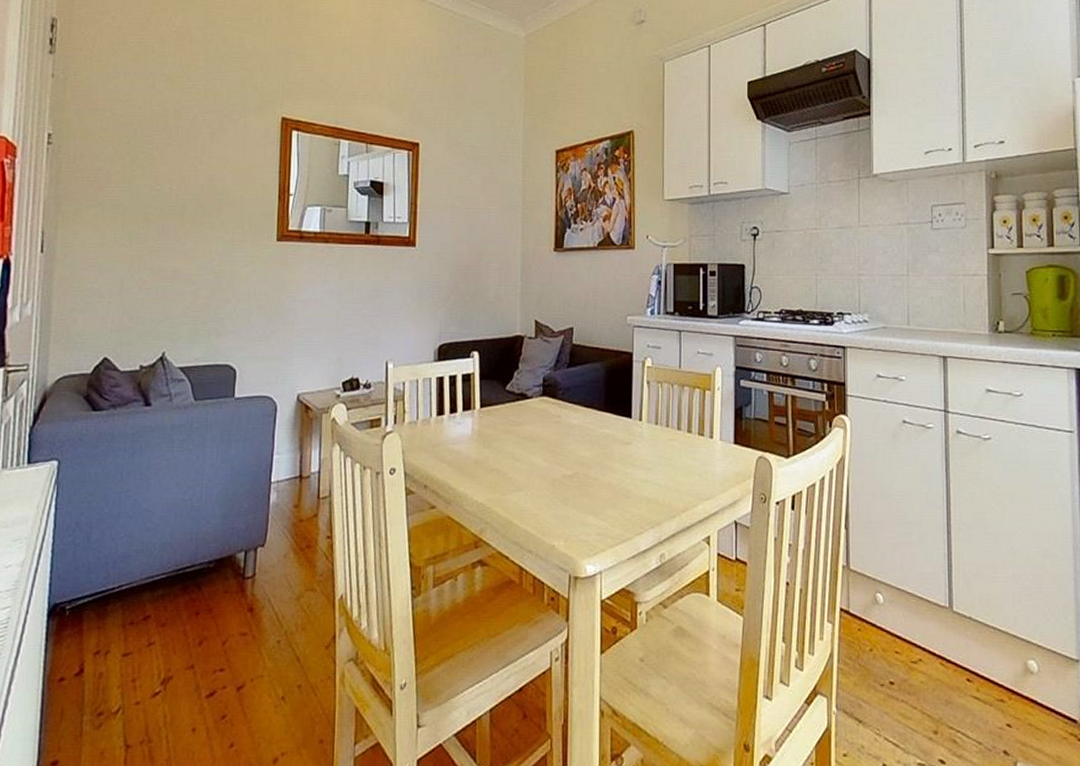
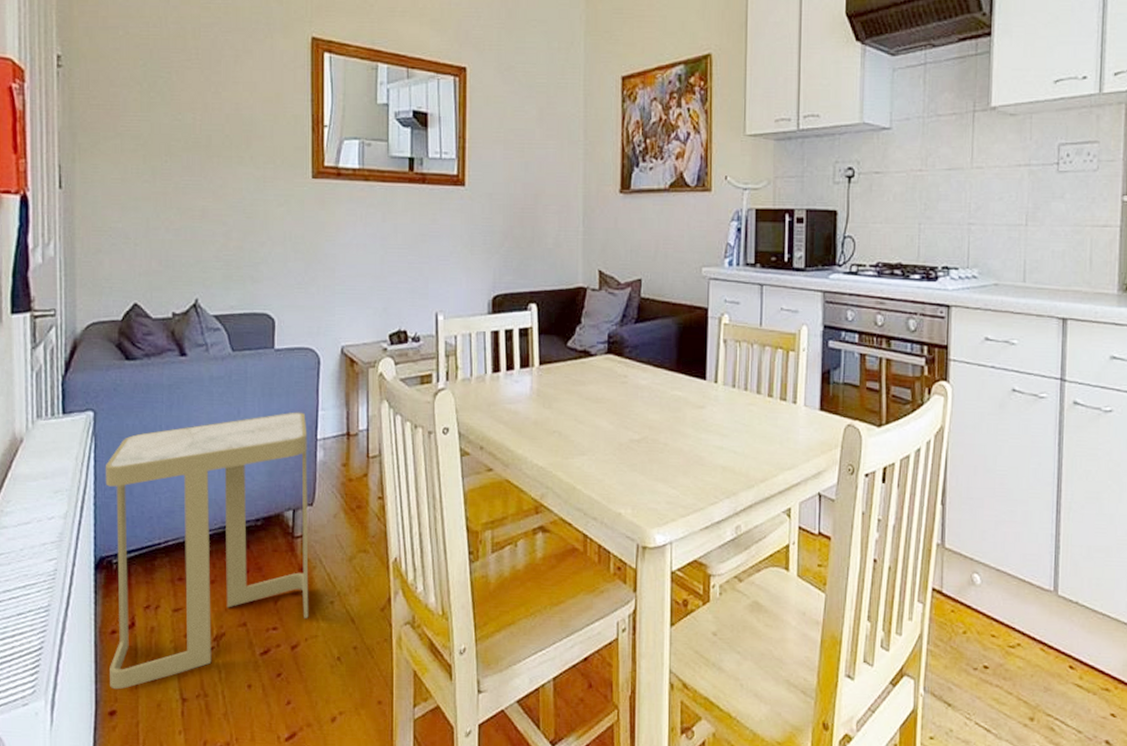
side table: none [54,456,262,739] -> present [105,412,309,690]

